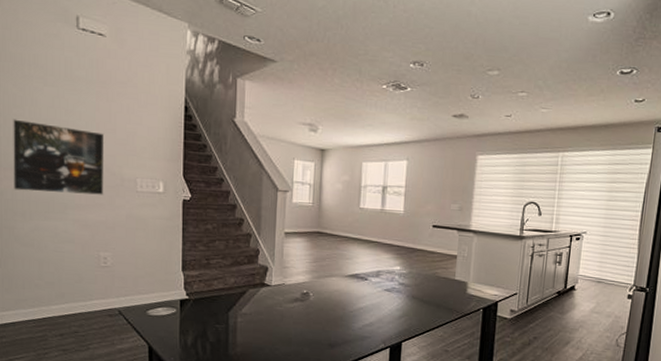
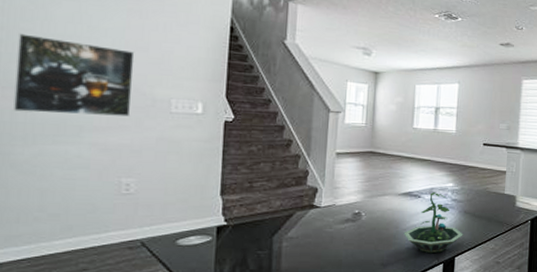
terrarium: none [350,274,411,338] -> present [403,191,463,254]

